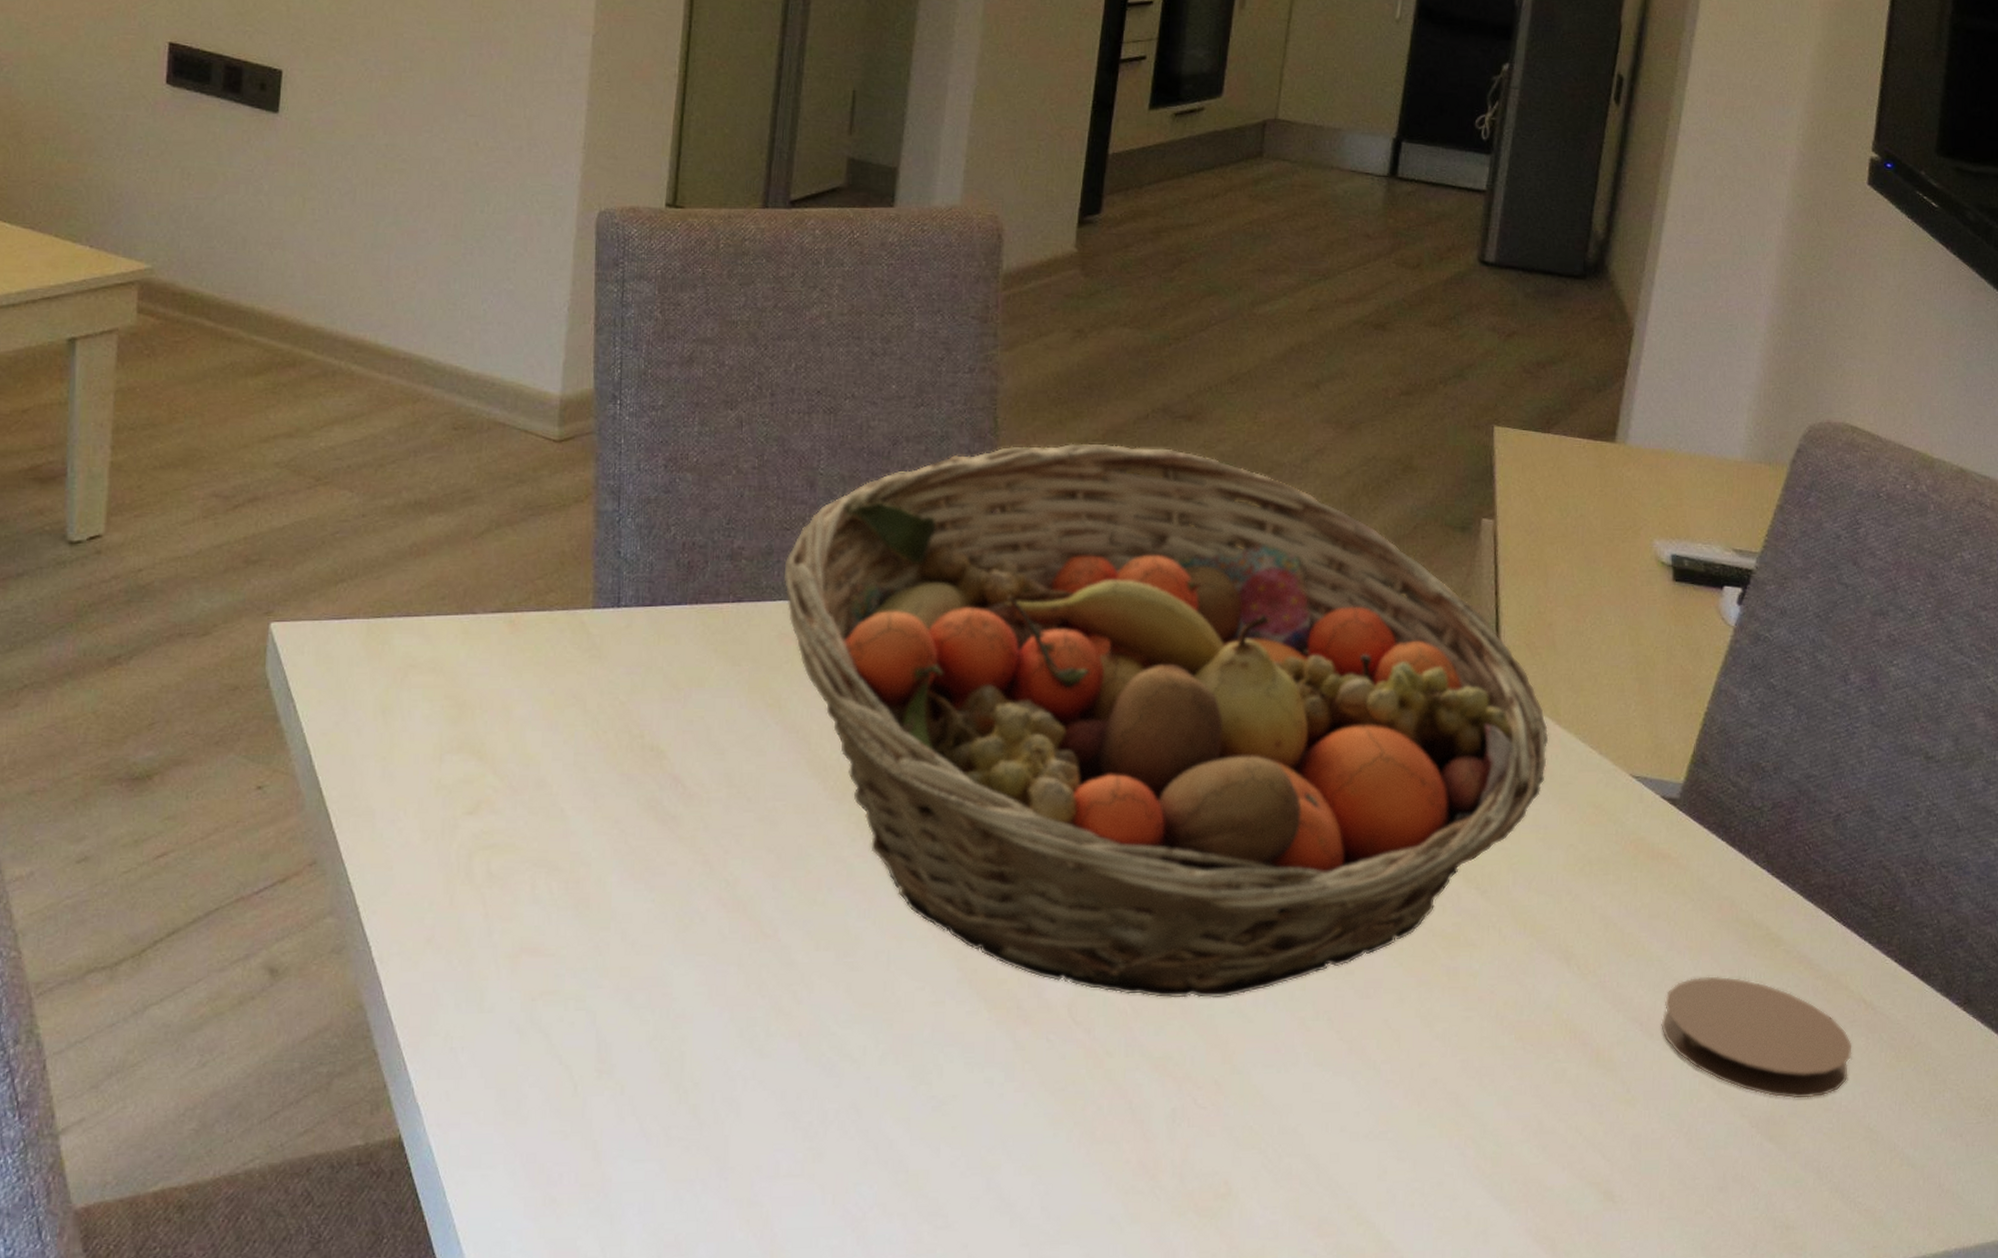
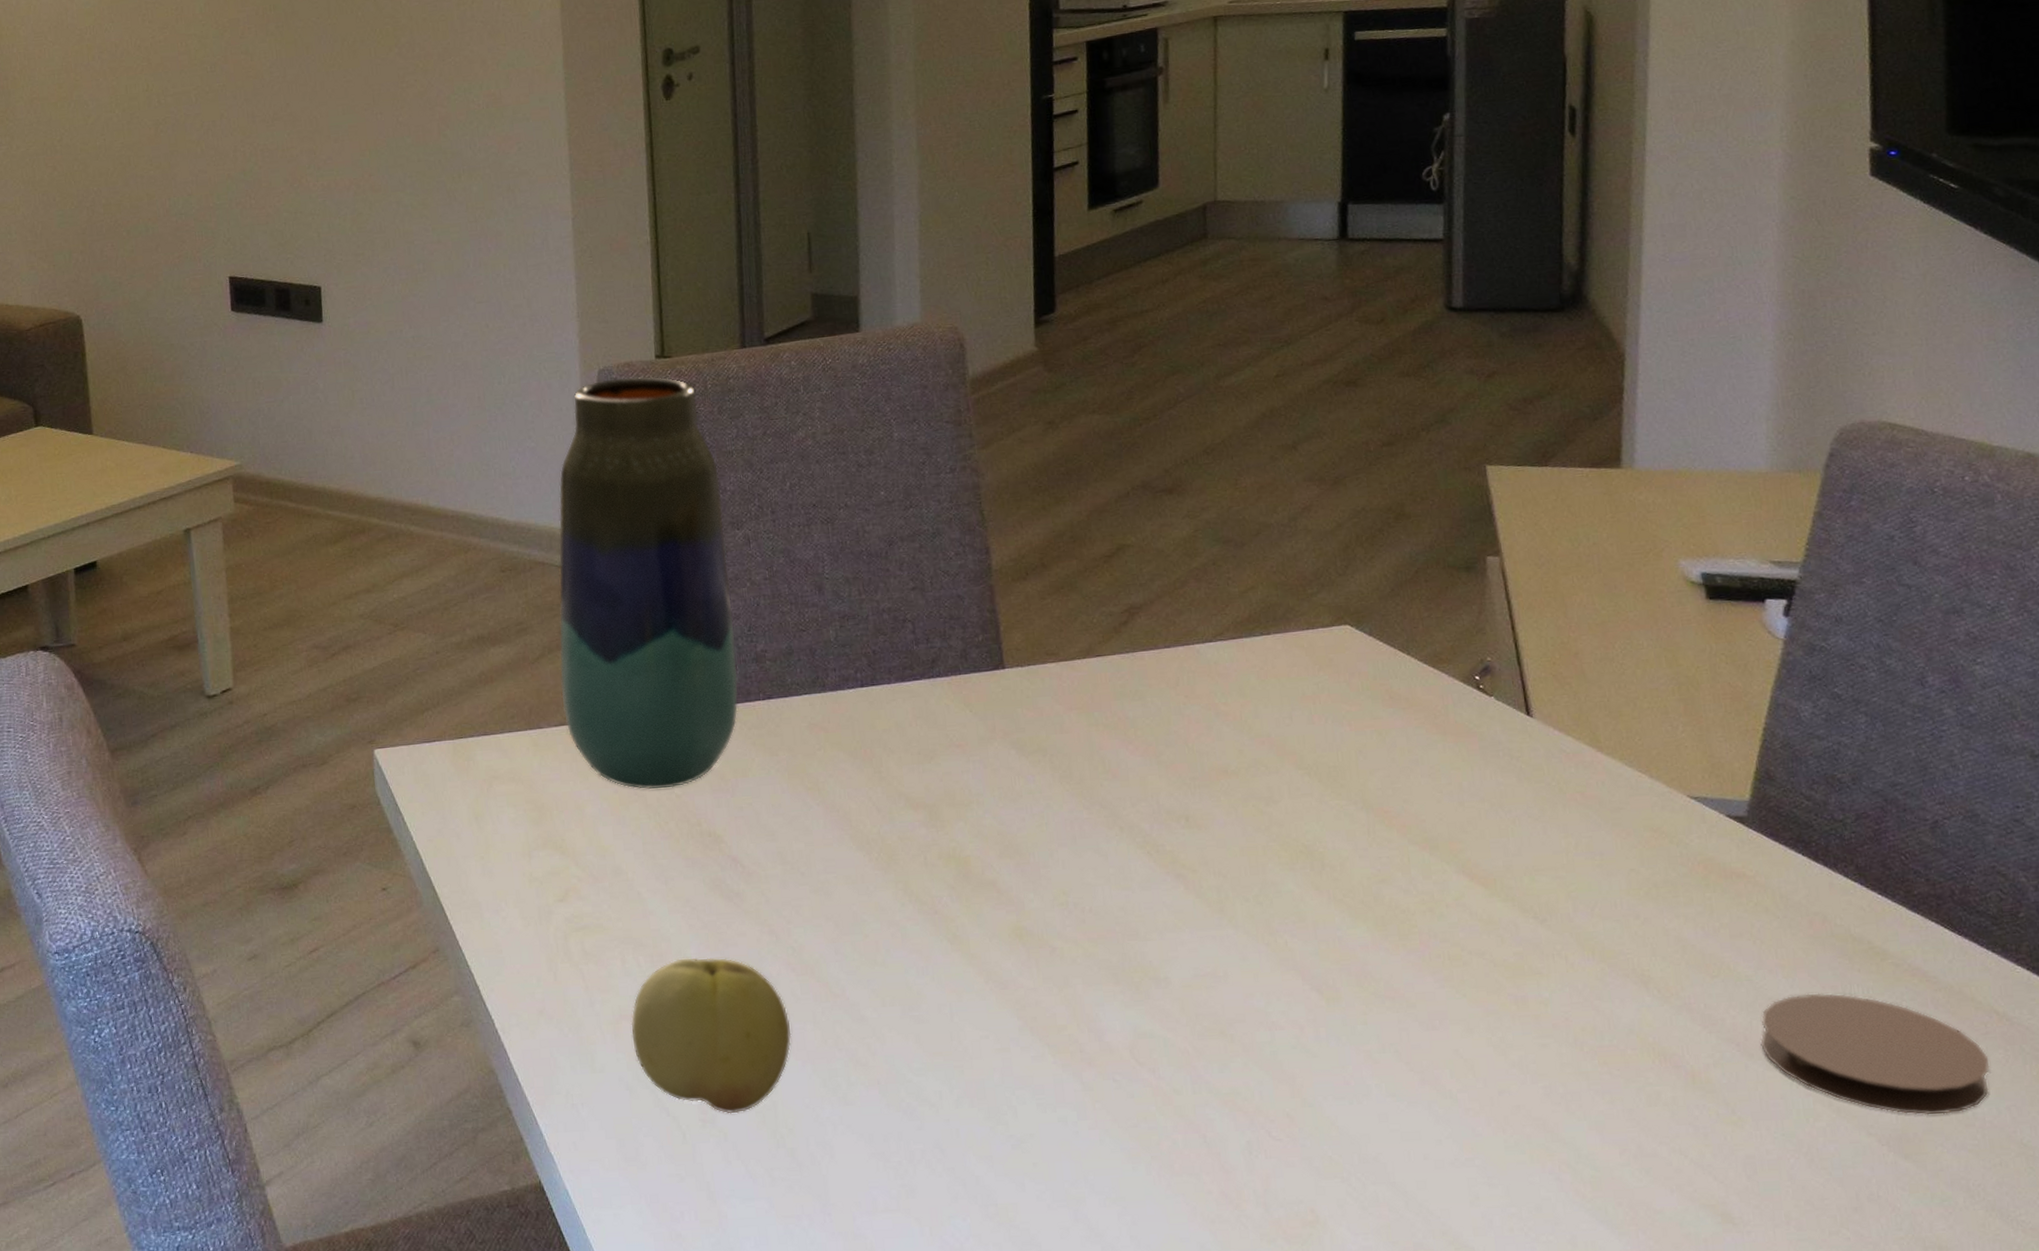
vase: none [503,223,718,693] -> present [559,376,739,789]
apple: none [531,886,713,1064] -> present [631,958,792,1114]
fruit basket: present [783,443,1549,998] -> none [804,521,1594,1037]

